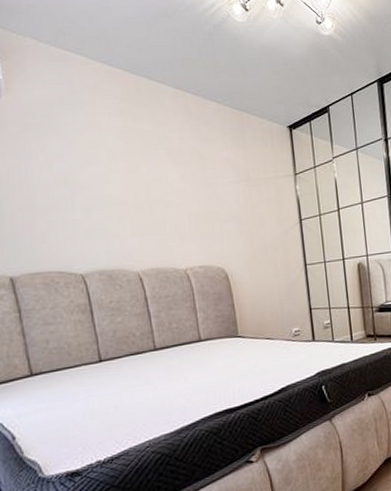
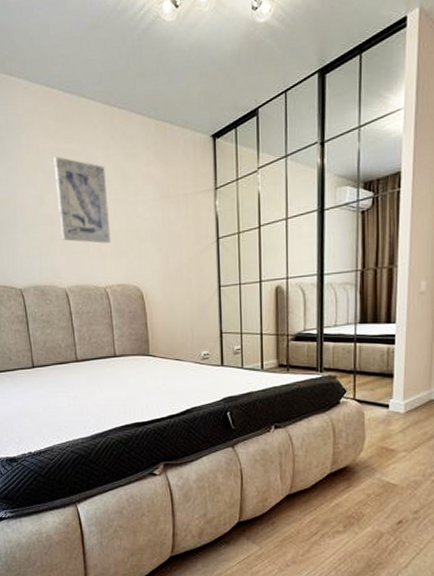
wall art: none [120,136,190,225] -> present [53,156,111,243]

